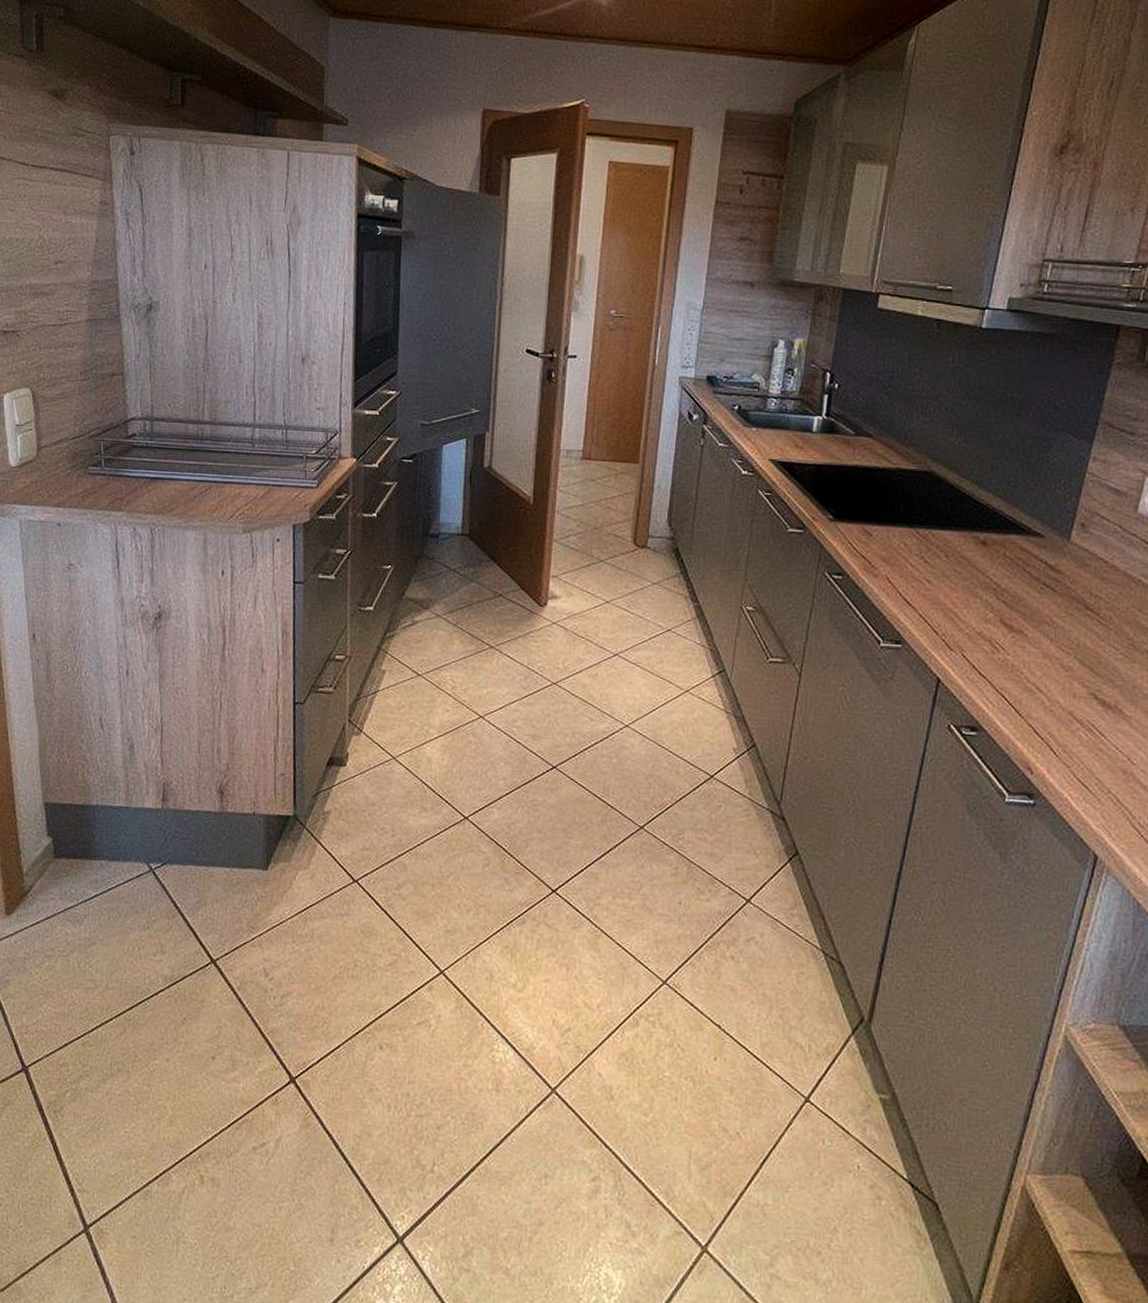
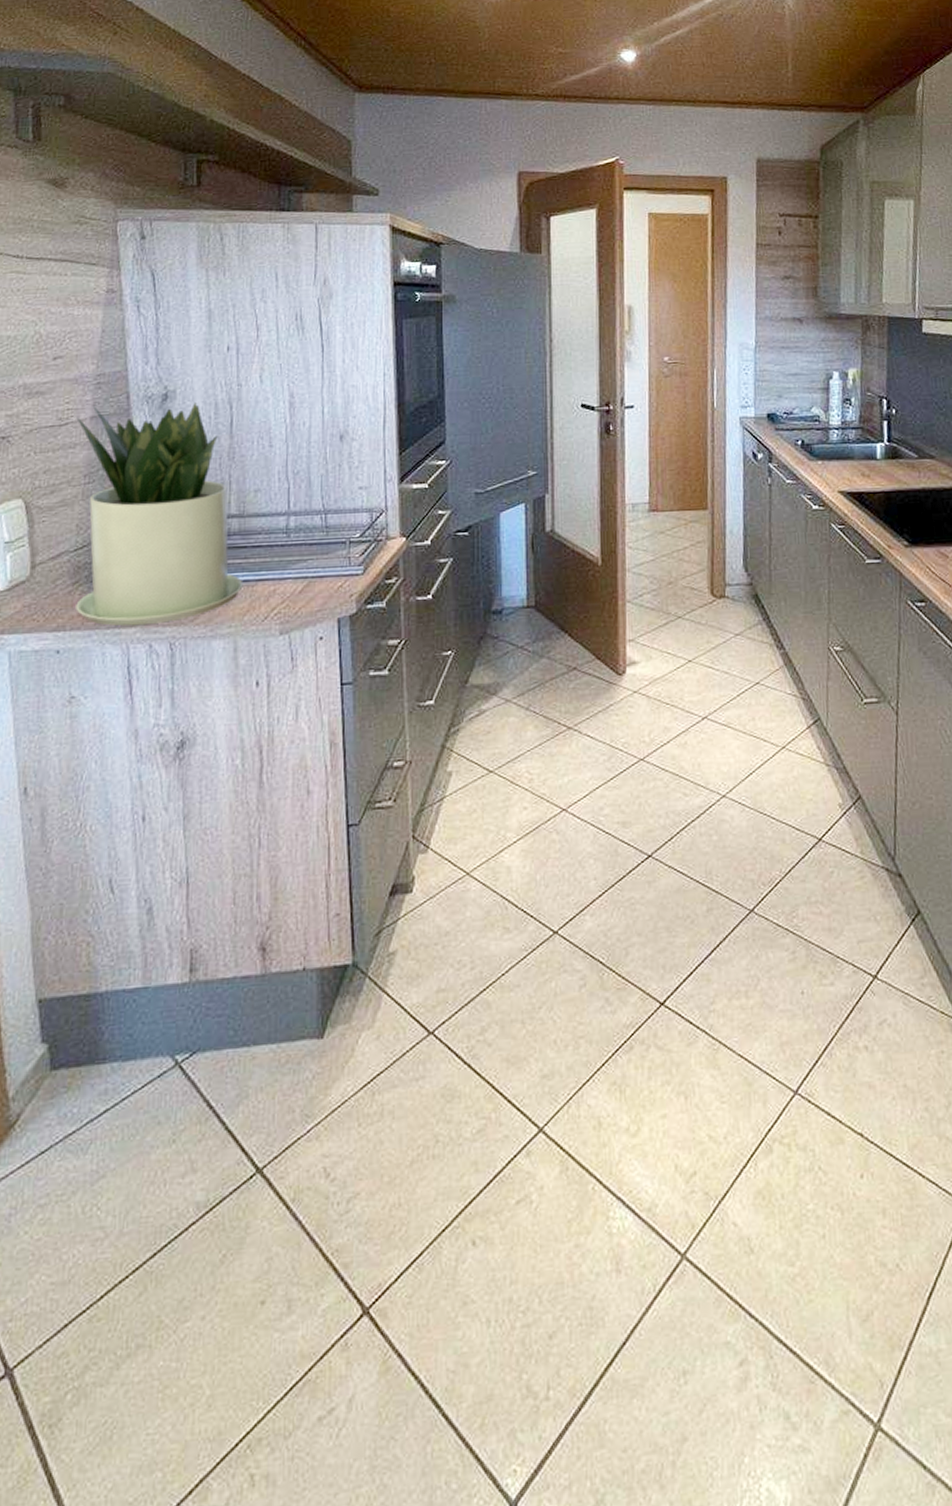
planter: none [73,310,213,511] -> present [75,403,244,626]

